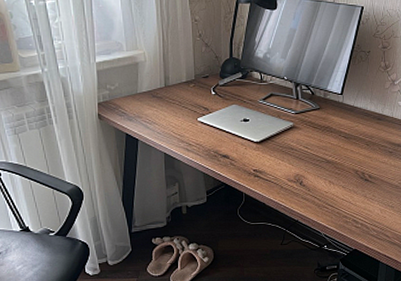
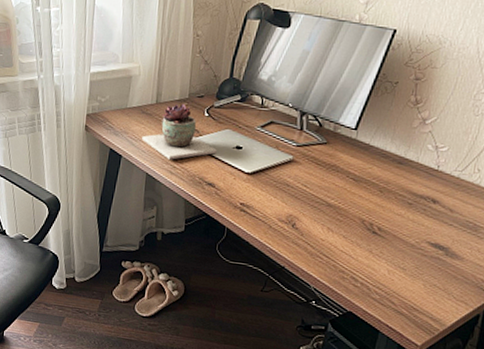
succulent plant: none [156,84,227,138] -> present [142,103,217,160]

